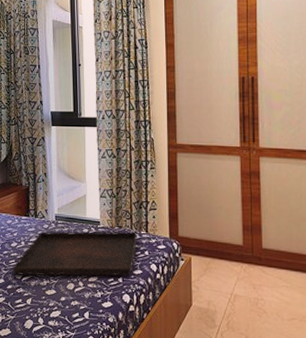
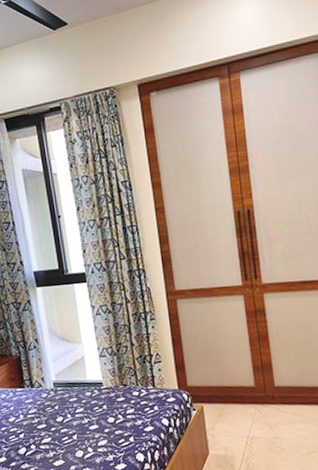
serving tray: present [12,231,138,276] -> none [13,388,146,451]

